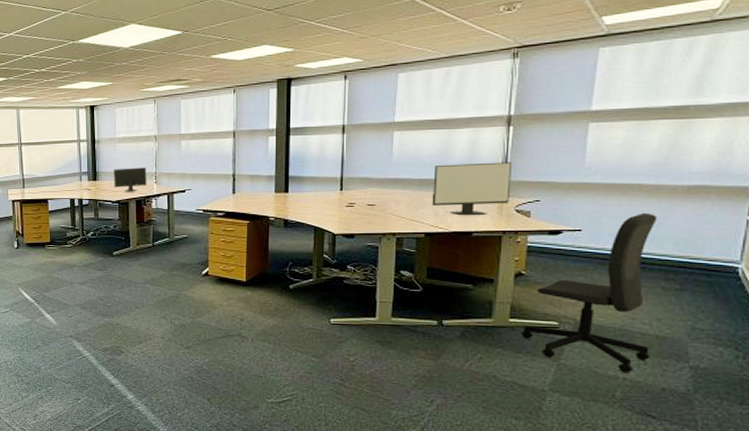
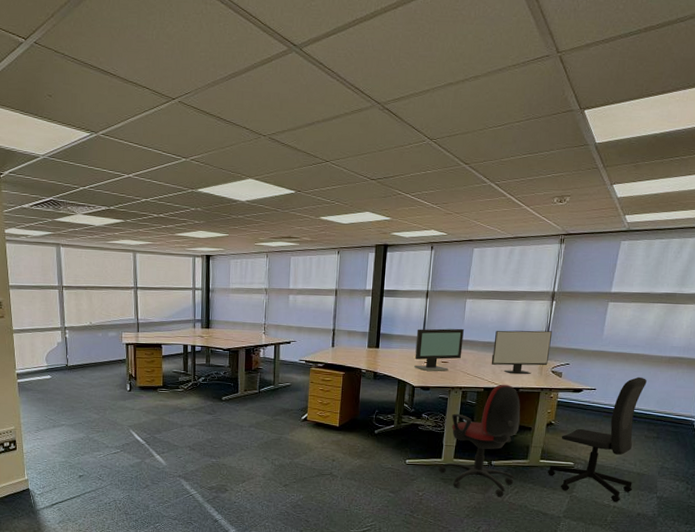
computer monitor: present [114,167,147,192] -> none [225,318,257,341]
computer monitor: none [333,165,393,217] -> present [414,328,464,372]
office chair: none [372,228,477,365] -> present [438,384,521,497]

